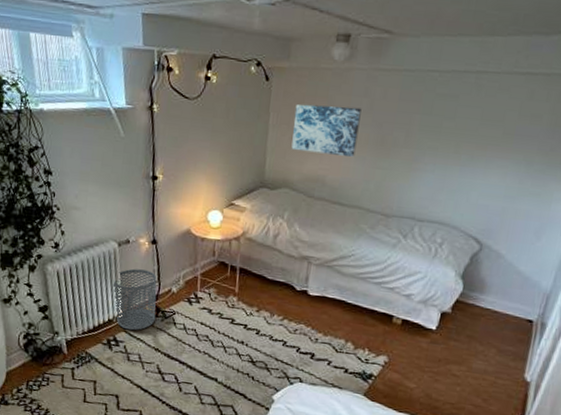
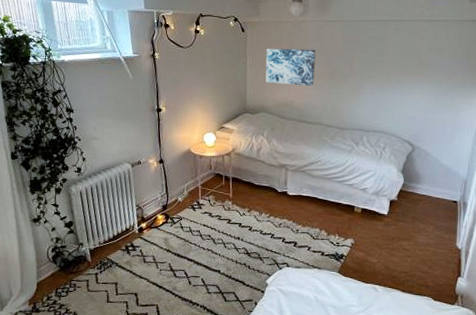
waste bin: present [112,268,157,331] -> none [128,184,166,236]

